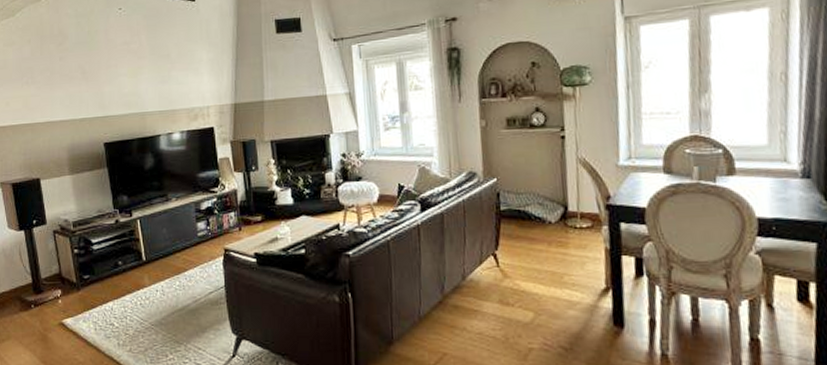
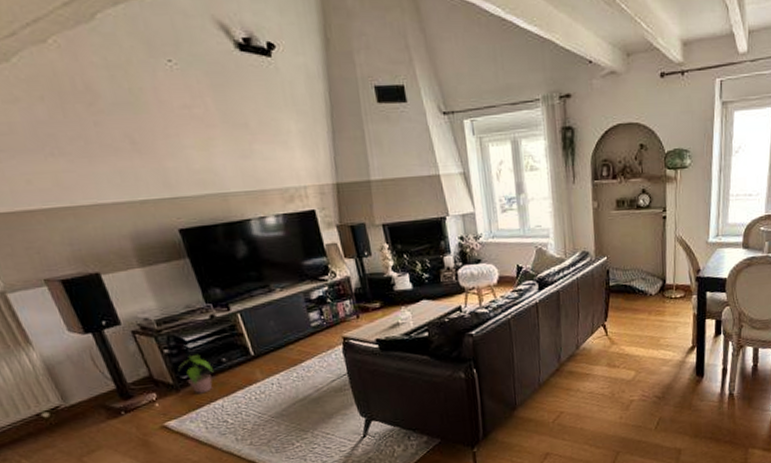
potted plant: none [83,255,110,295] -> present [178,354,213,394]

